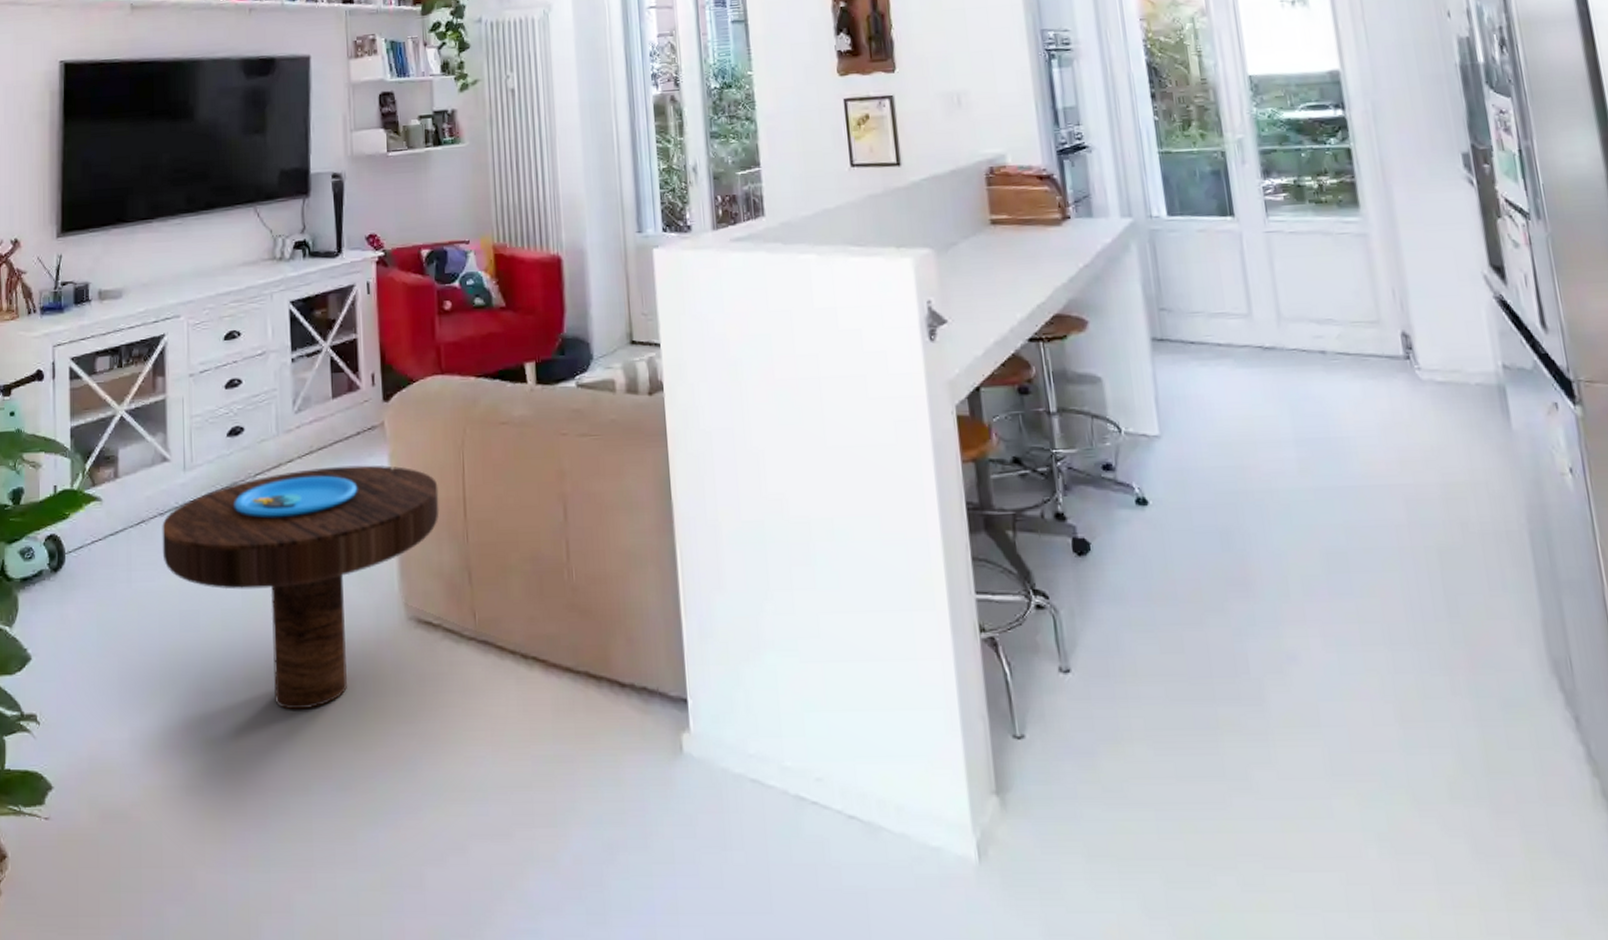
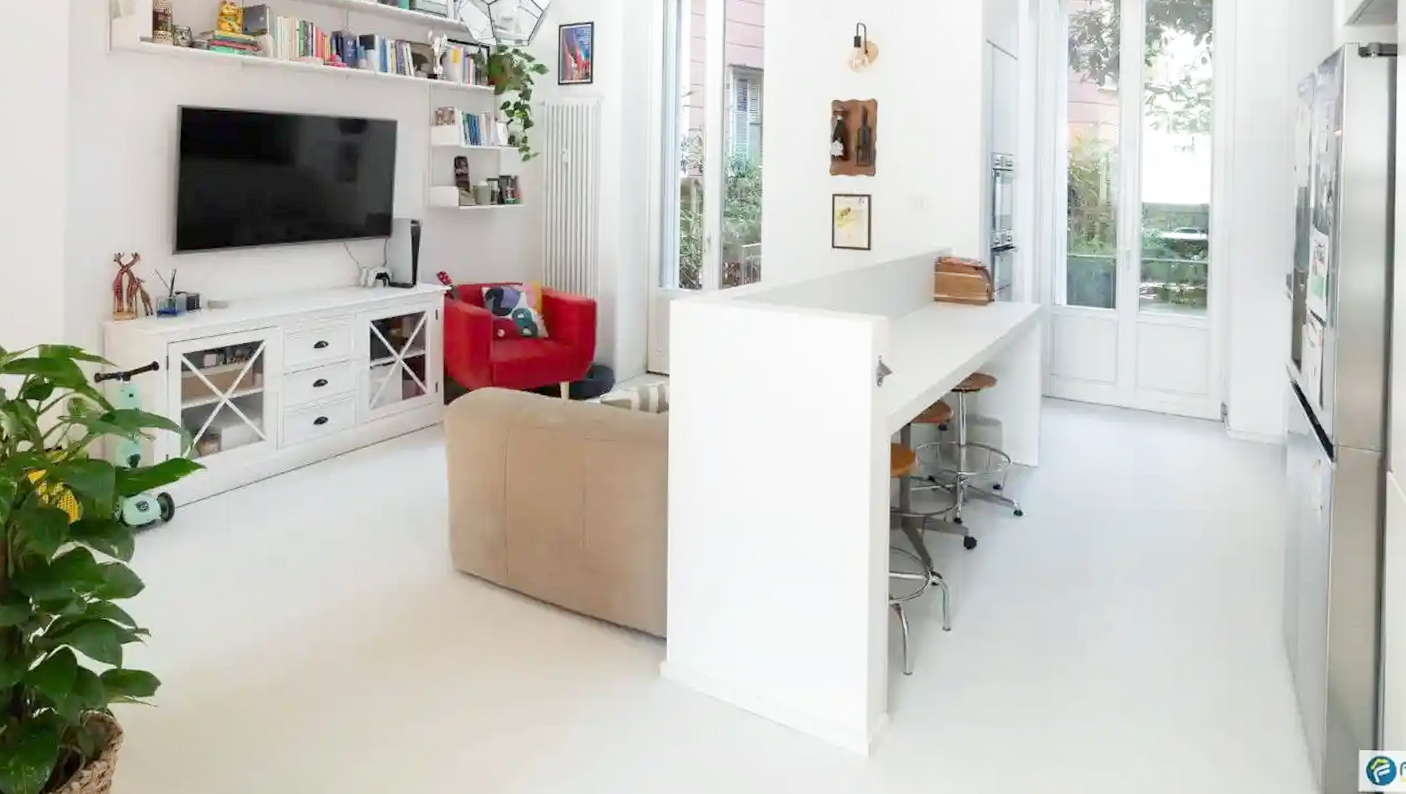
side table: present [162,465,440,710] -> none [256,453,485,634]

